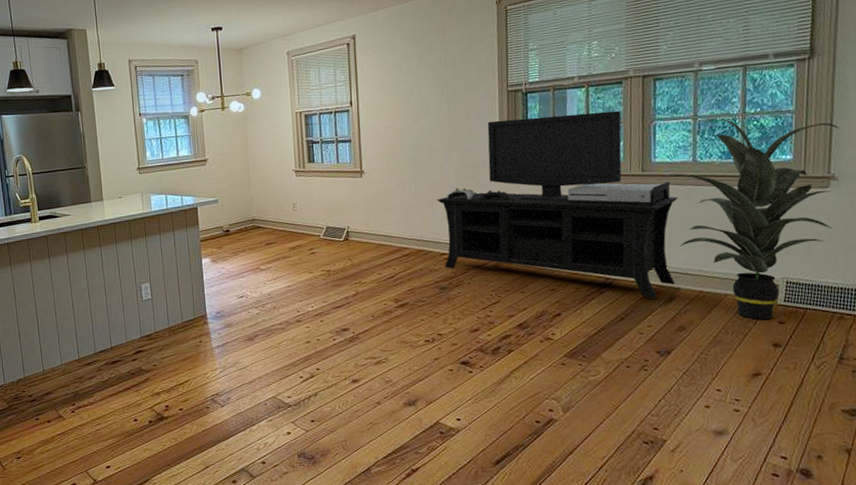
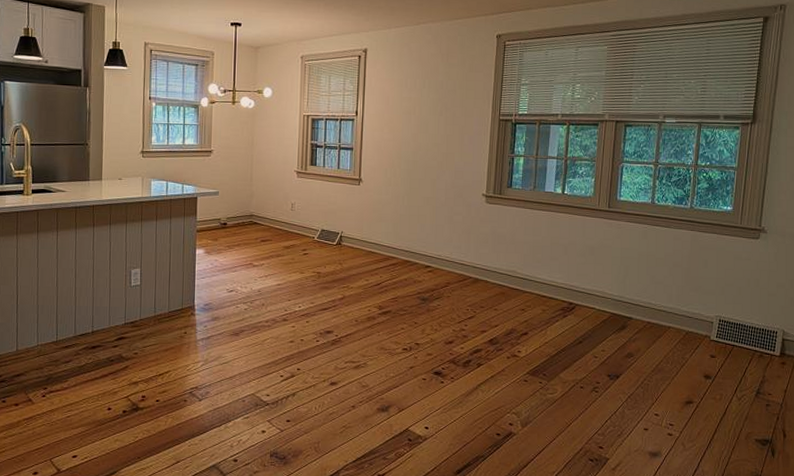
media console: present [437,110,679,299] -> none [426,146,637,326]
indoor plant: present [664,119,840,320] -> none [627,168,771,353]

